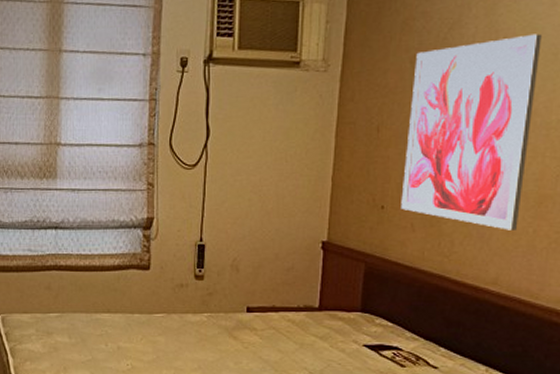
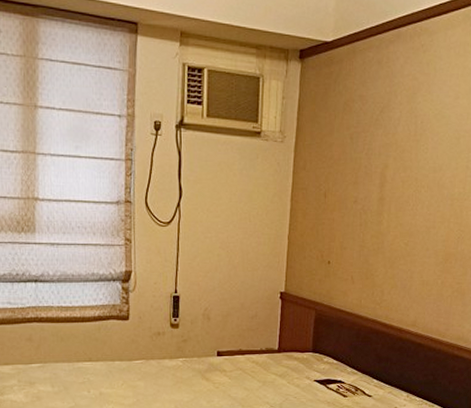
wall art: present [401,33,542,230] -> none [343,121,448,282]

